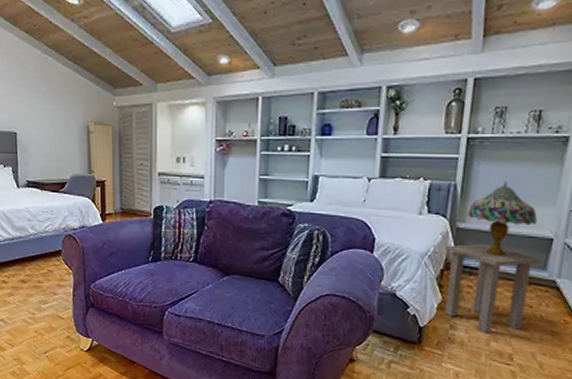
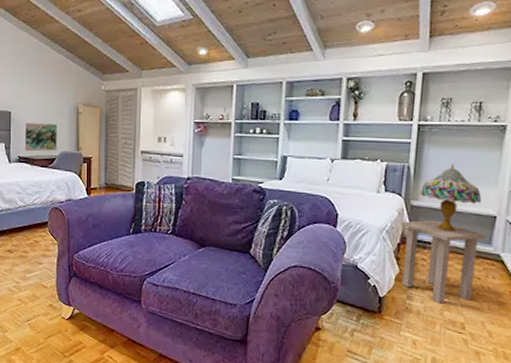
wall art: none [33,144,68,175] -> present [24,123,57,152]

